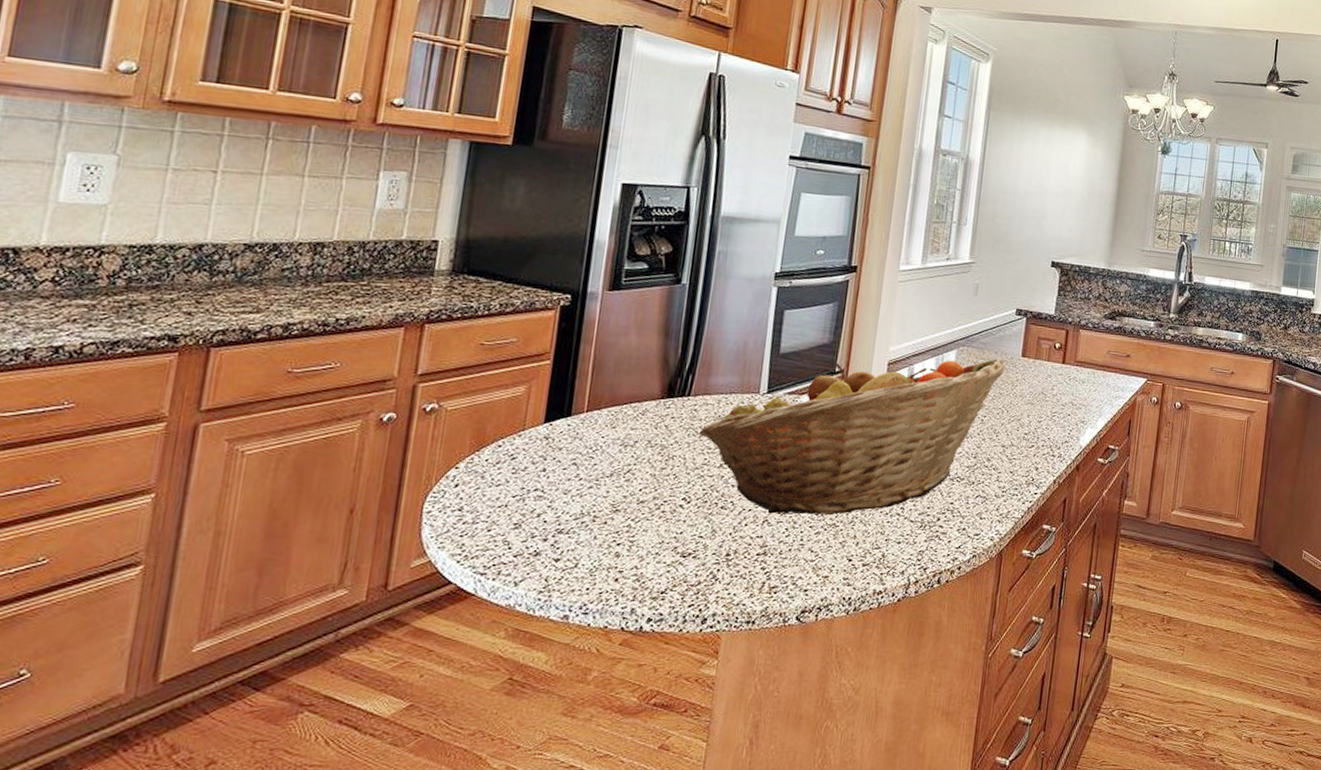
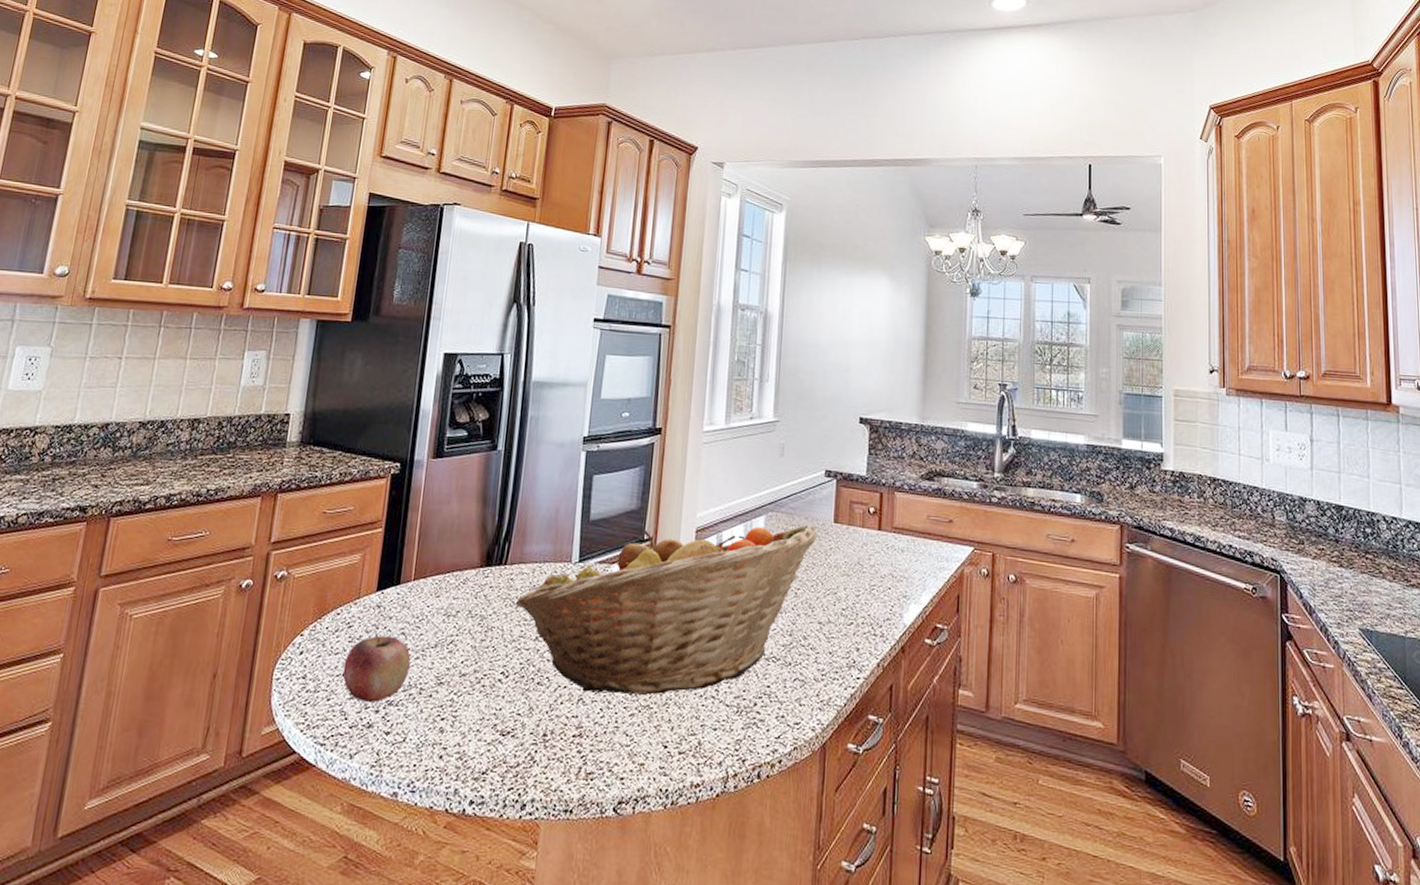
apple: none [505,465,583,531] -> present [342,634,411,702]

